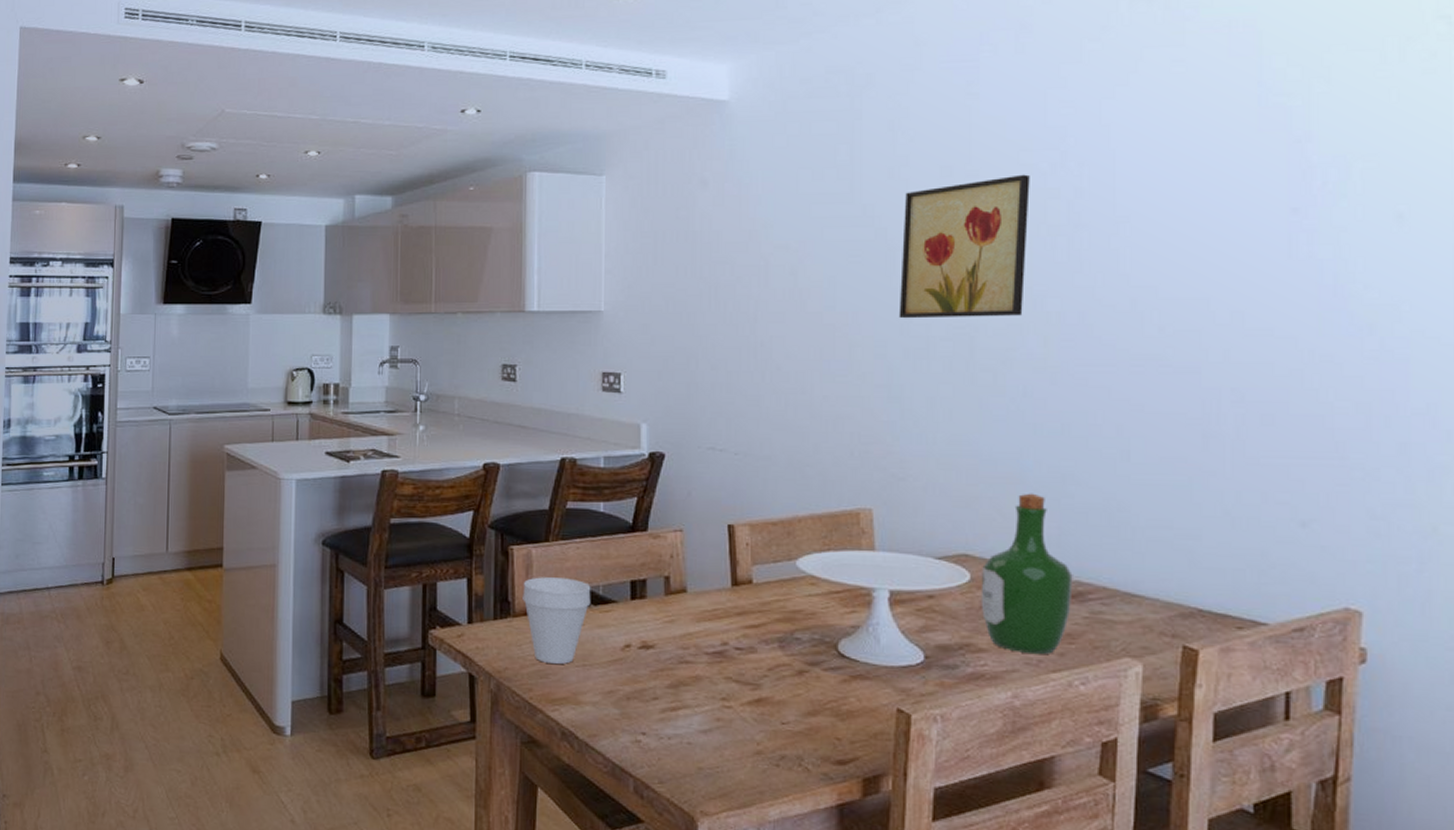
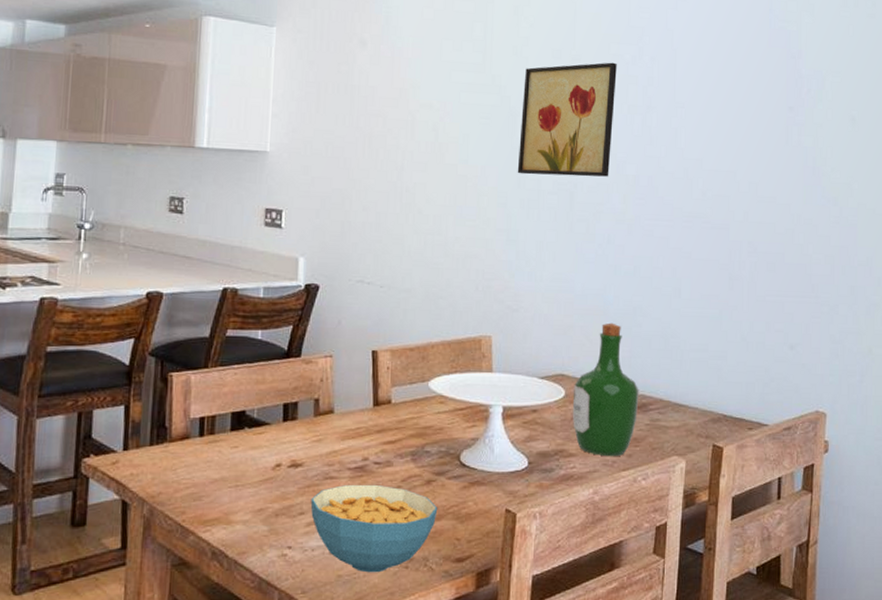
cup: present [522,577,591,664] -> none [179,402,246,486]
cereal bowl: none [665,670,813,769] -> present [310,484,438,573]

